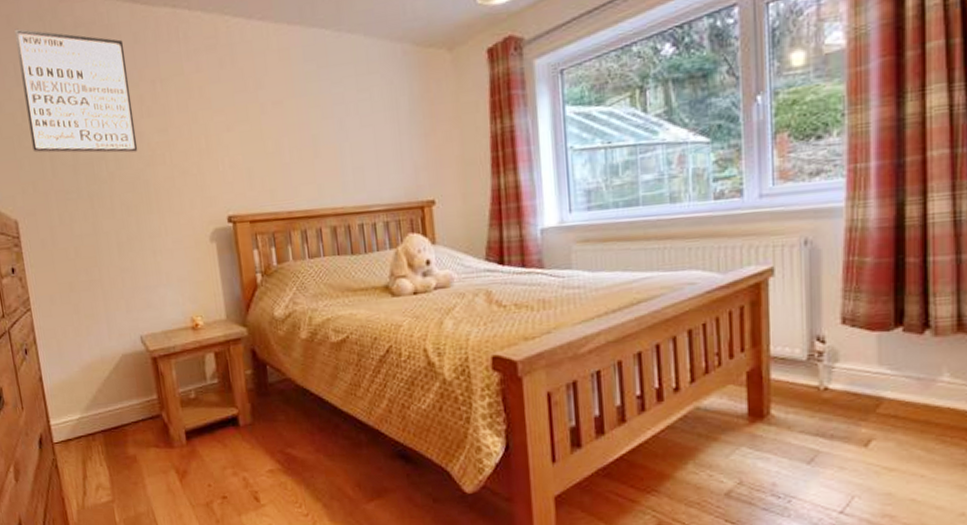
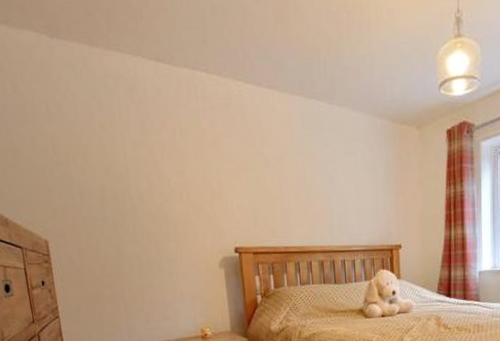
wall art: present [14,28,138,153] -> none [47,72,159,189]

